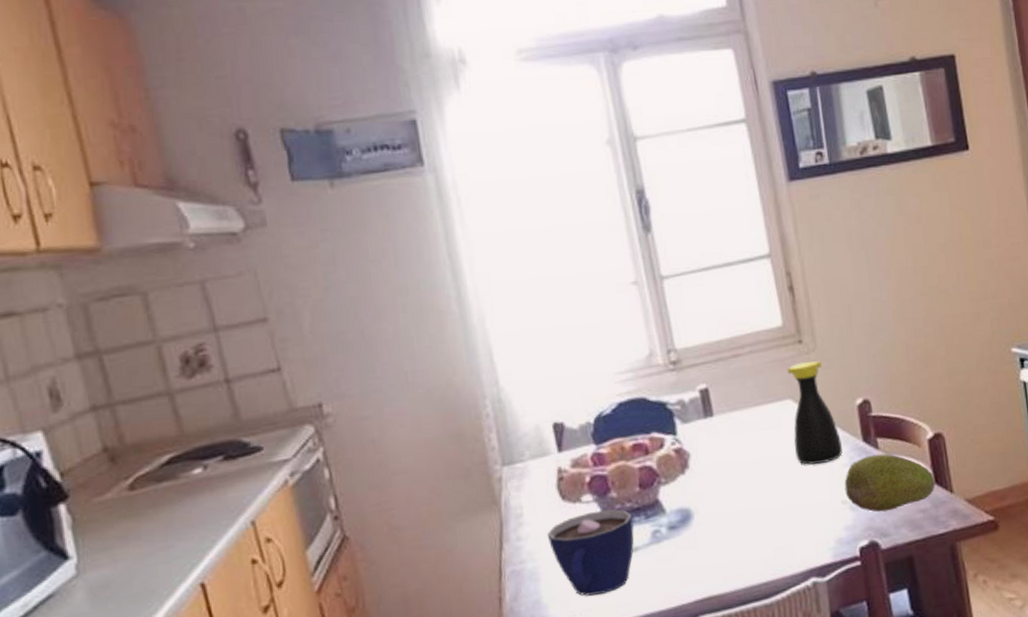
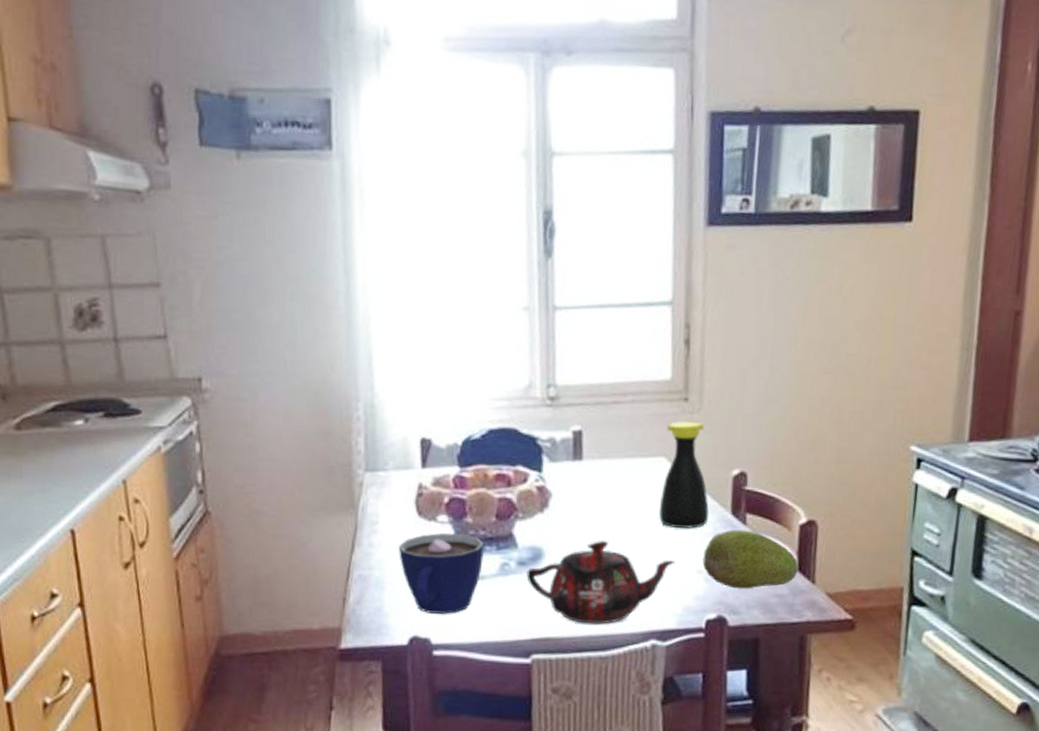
teapot: none [679,489,820,576] -> present [526,540,676,625]

